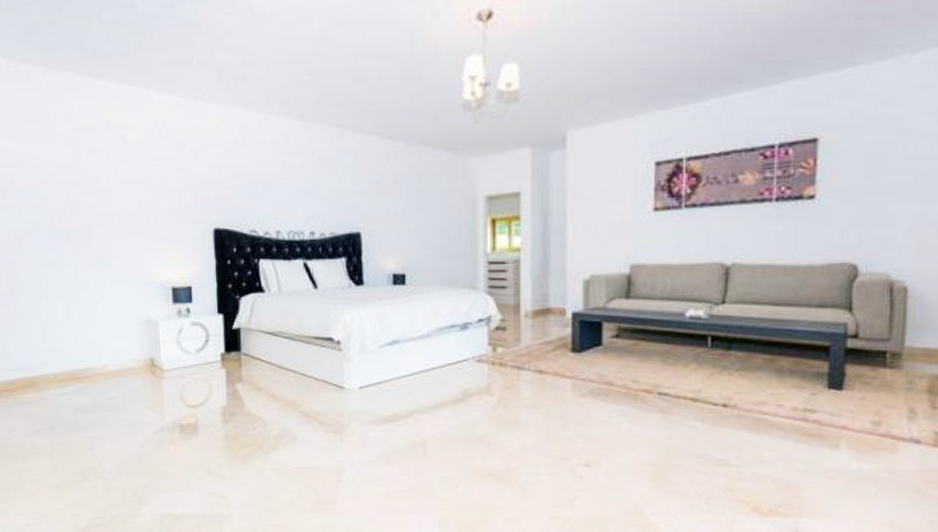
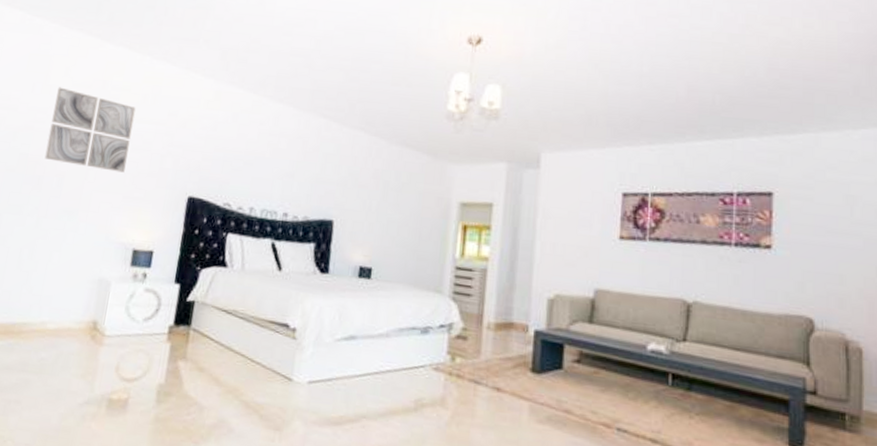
wall art: none [62,135,147,214] -> present [44,87,136,173]

